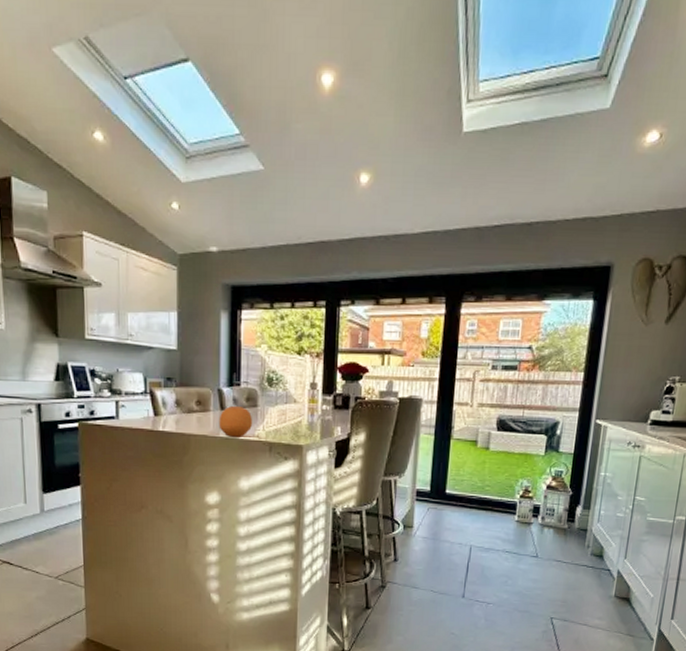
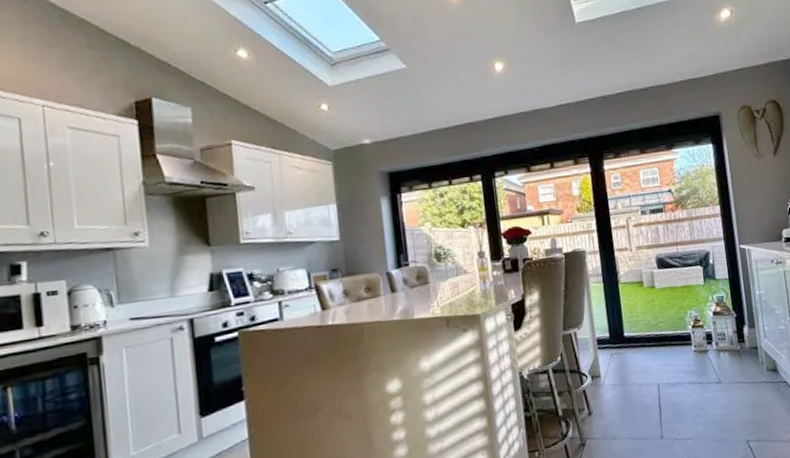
fruit: present [219,406,253,438] -> none [390,286,427,320]

